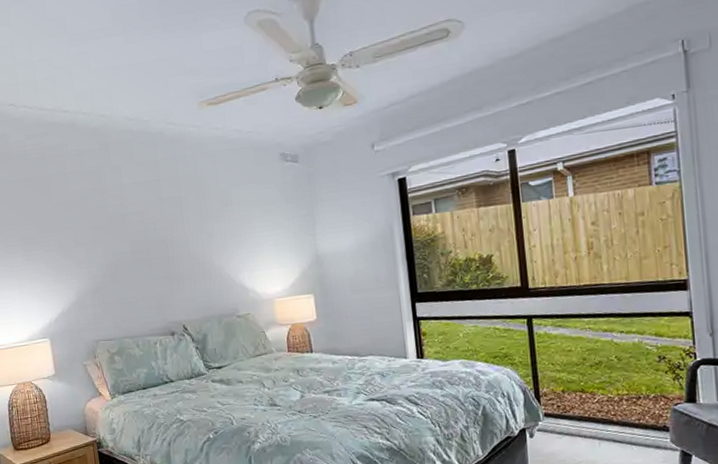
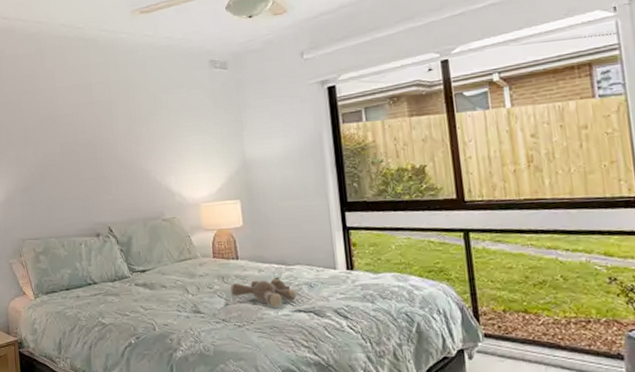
stuffed bear: none [305,367,370,398] -> present [230,276,297,308]

